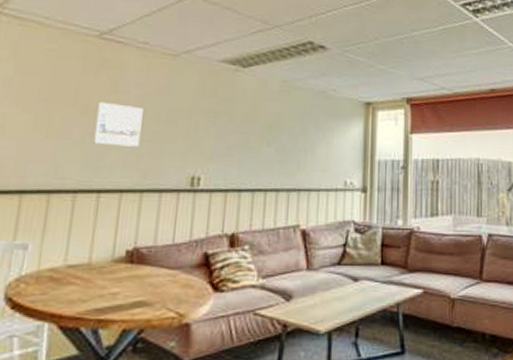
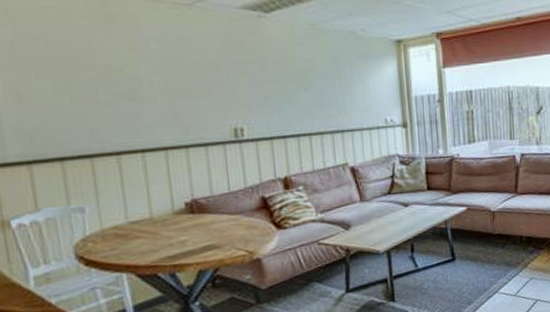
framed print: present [93,101,143,147] -> none [118,60,173,105]

